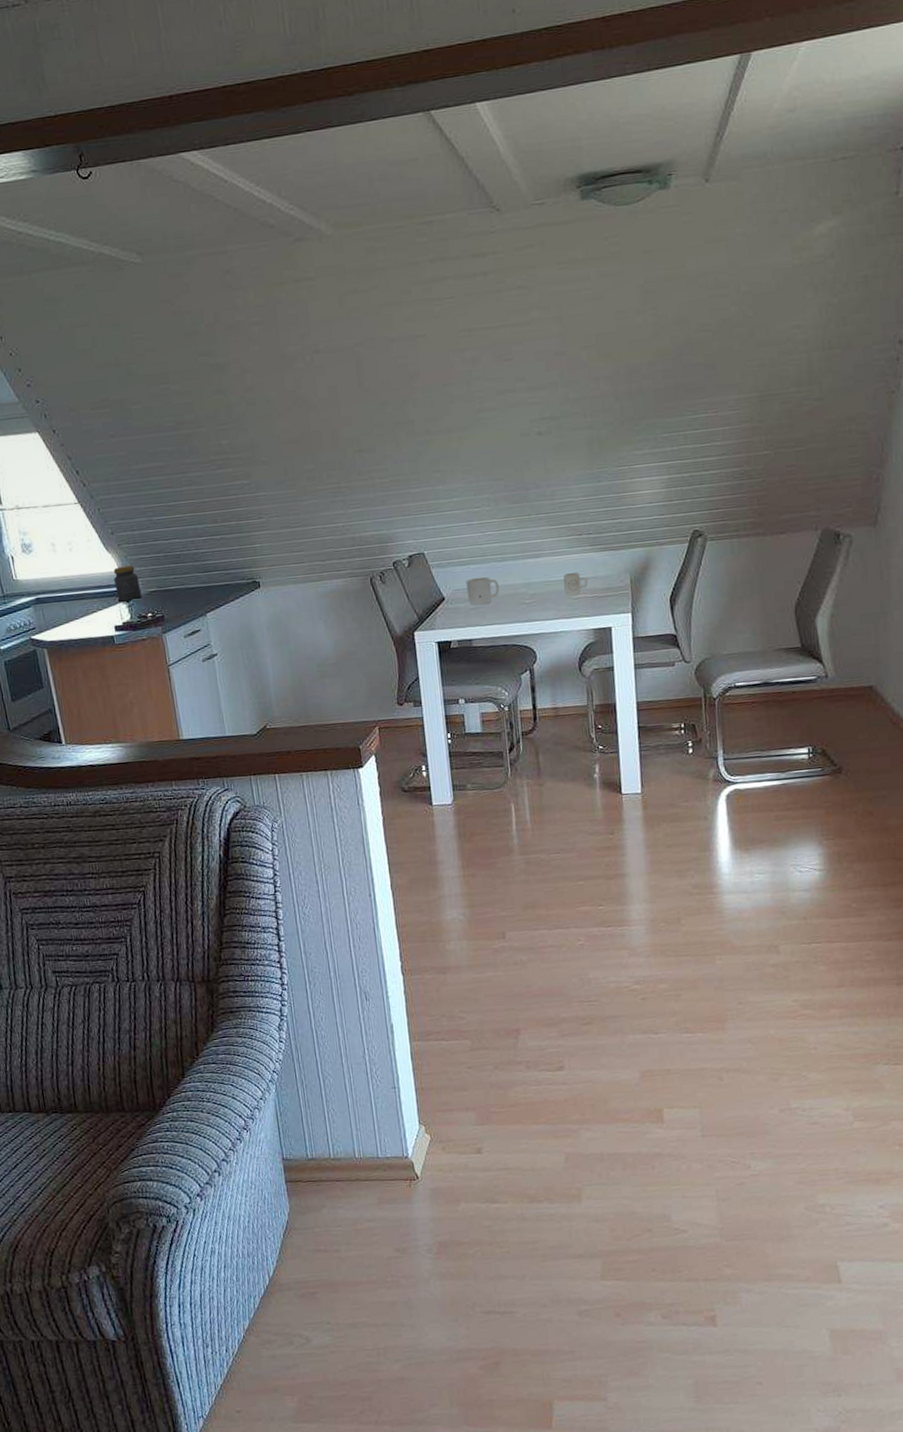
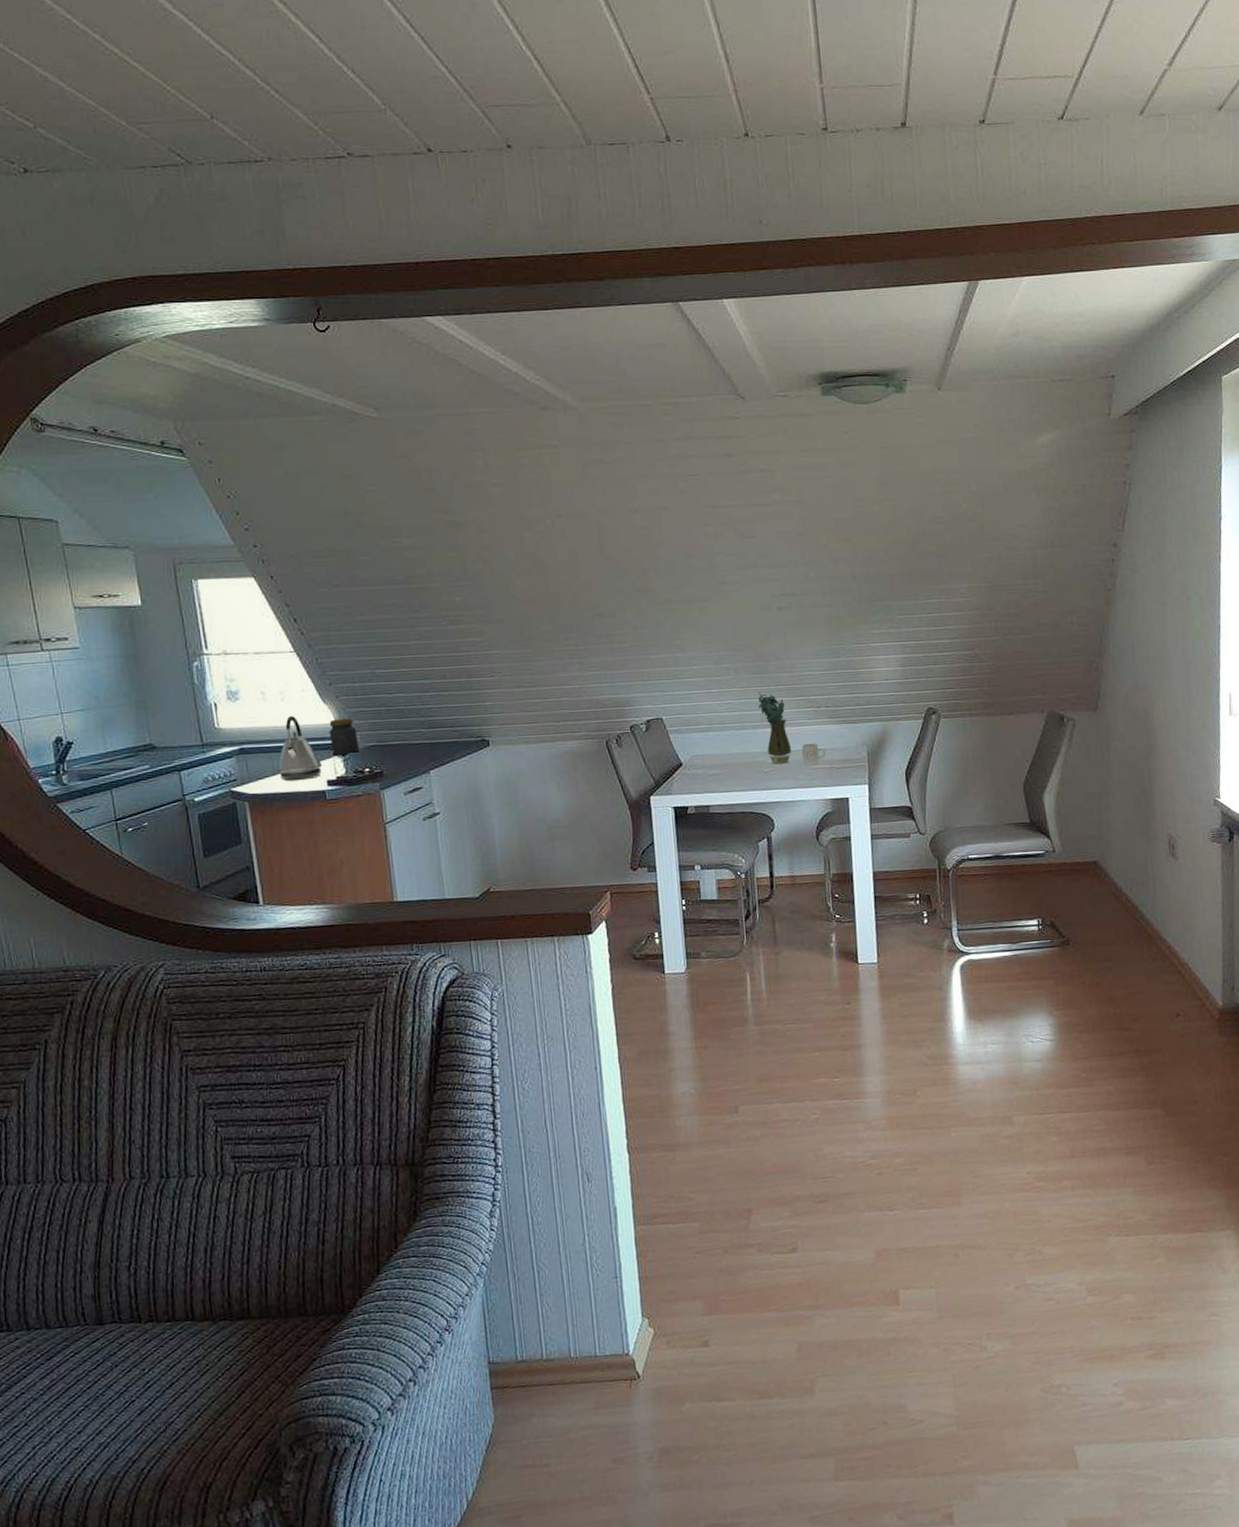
kettle: none [70,565,110,629] -> present [278,716,323,782]
mug: present [466,576,500,606] -> none [704,744,739,773]
vase: none [518,522,554,596] -> present [758,692,792,765]

